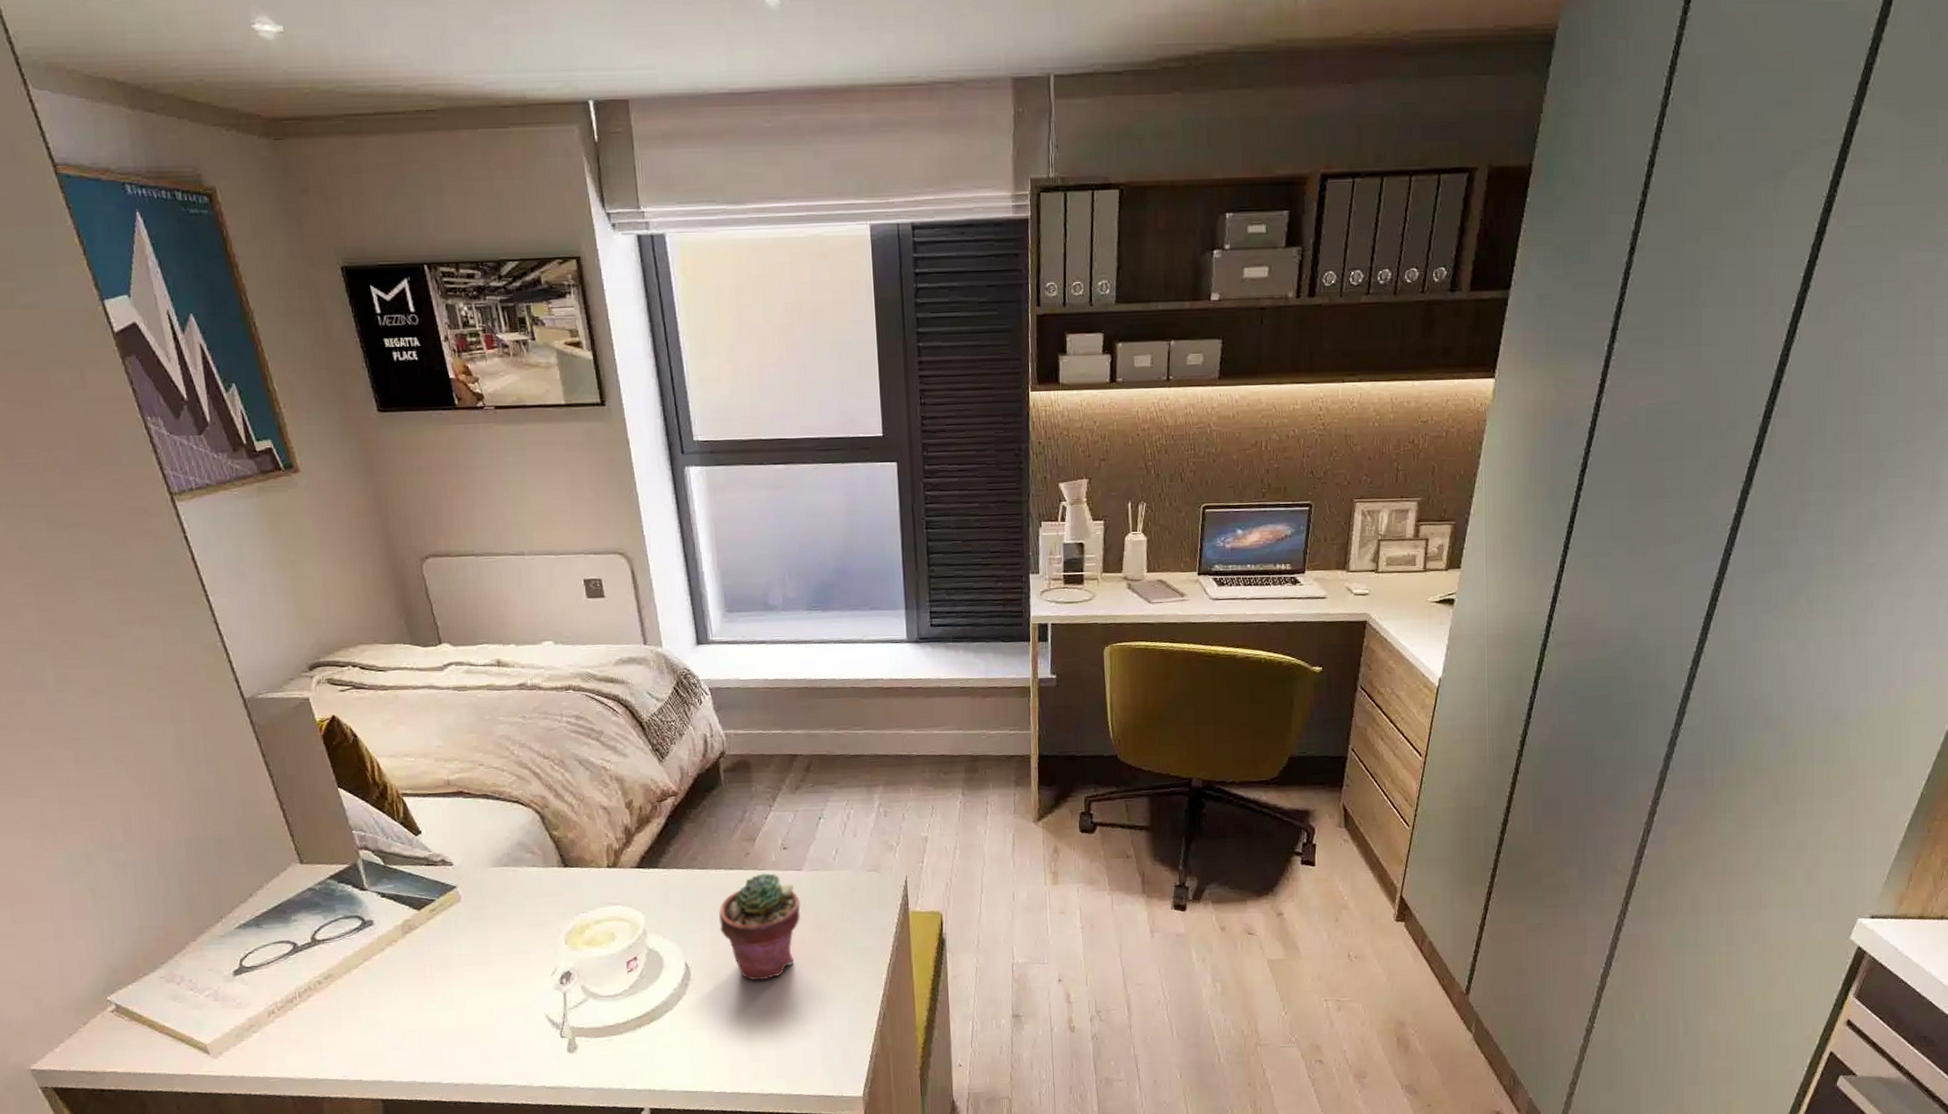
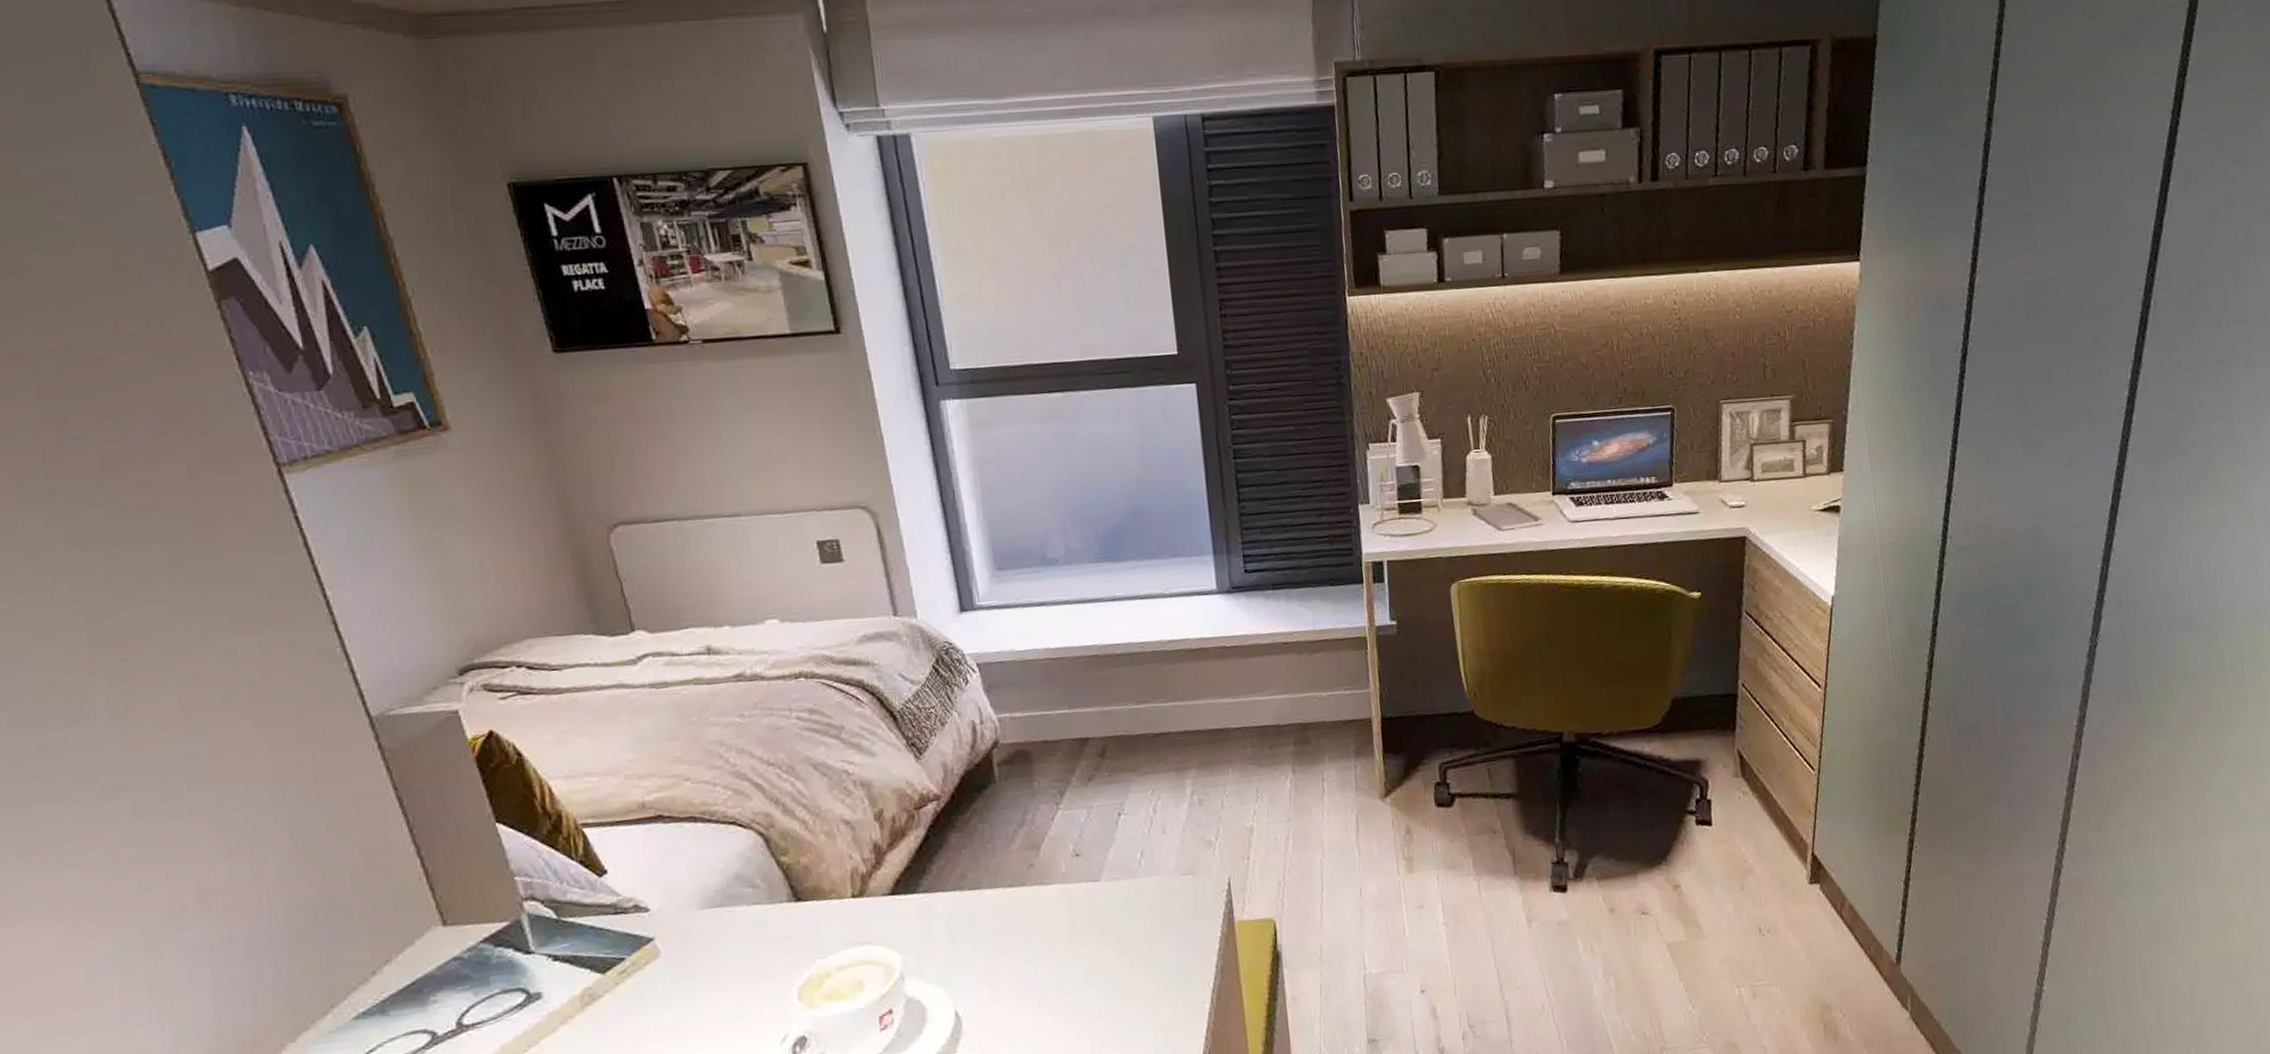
potted succulent: present [718,873,801,981] -> none [995,887,1100,1027]

